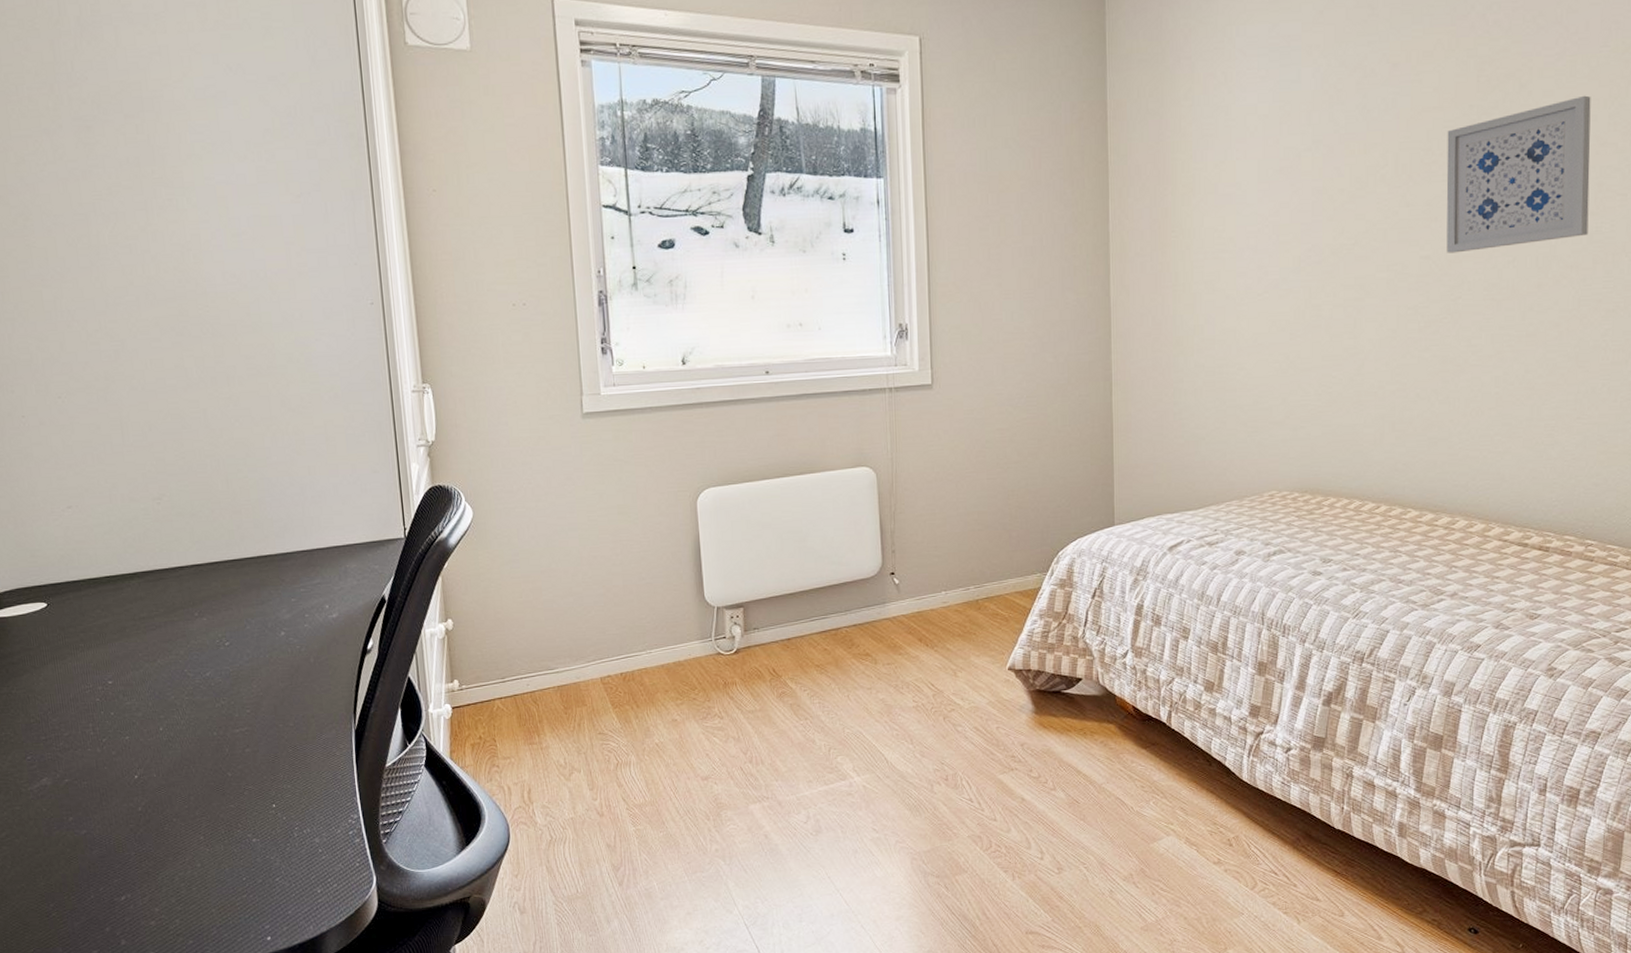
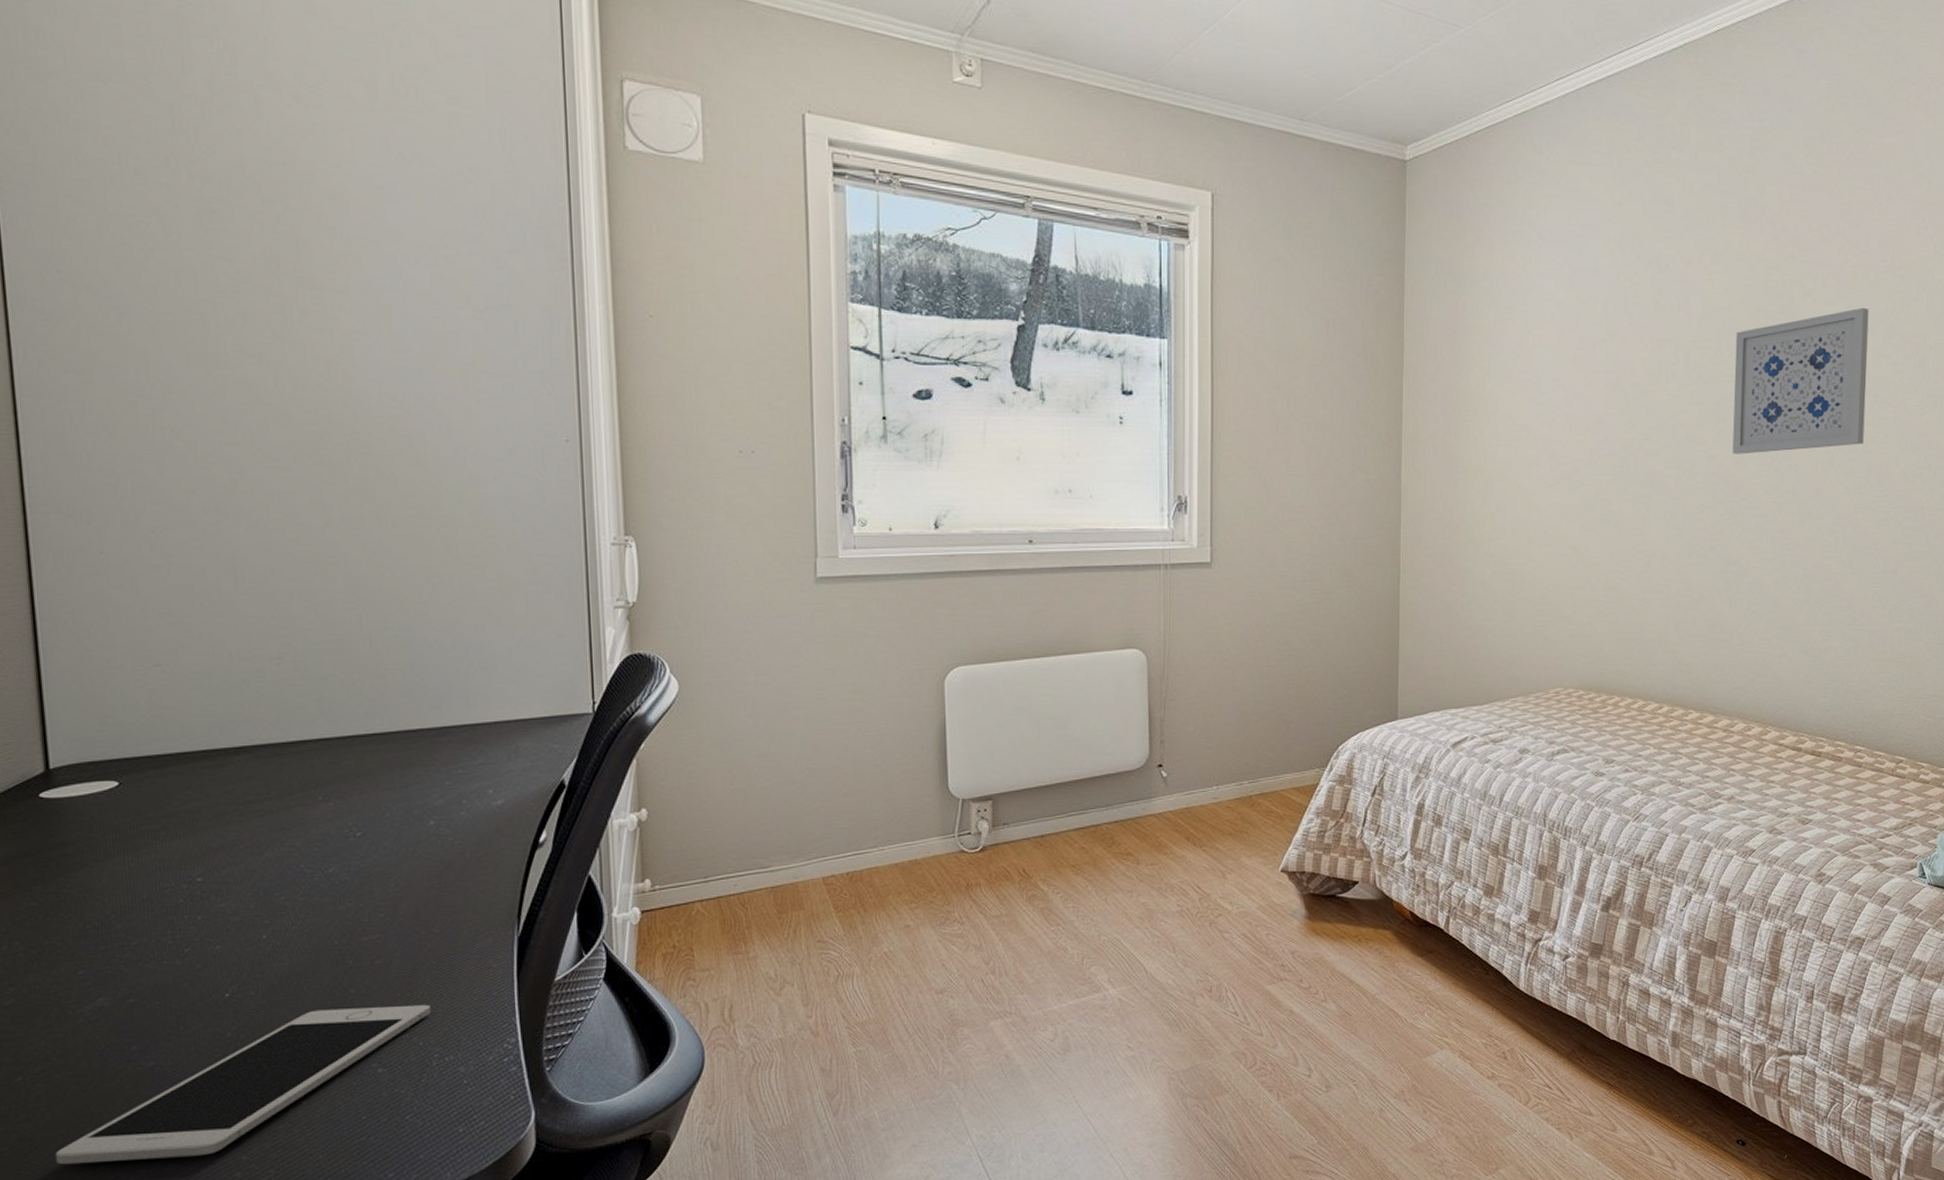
cell phone: none [19,785,291,912] -> present [55,1004,431,1165]

